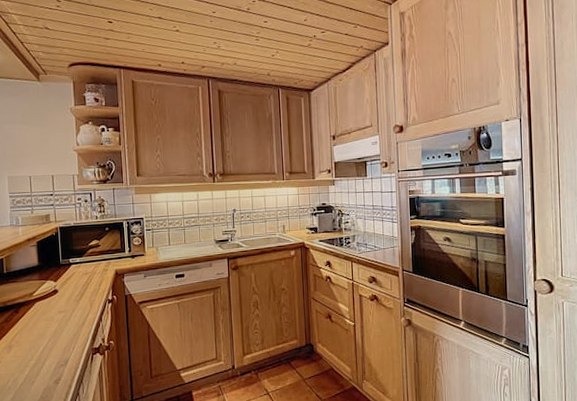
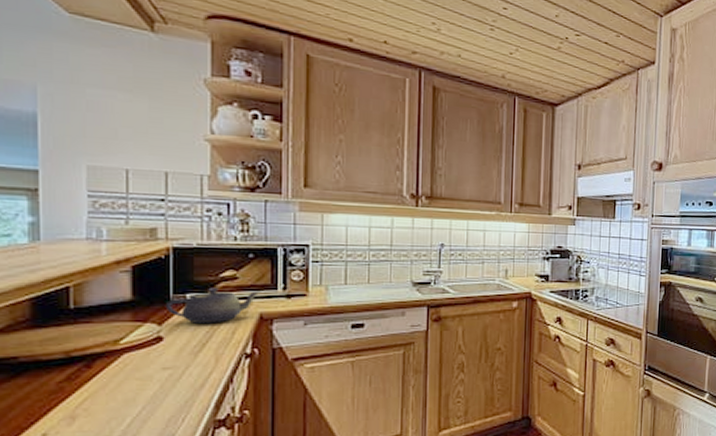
teapot: none [57,253,115,280] -> present [165,287,261,323]

